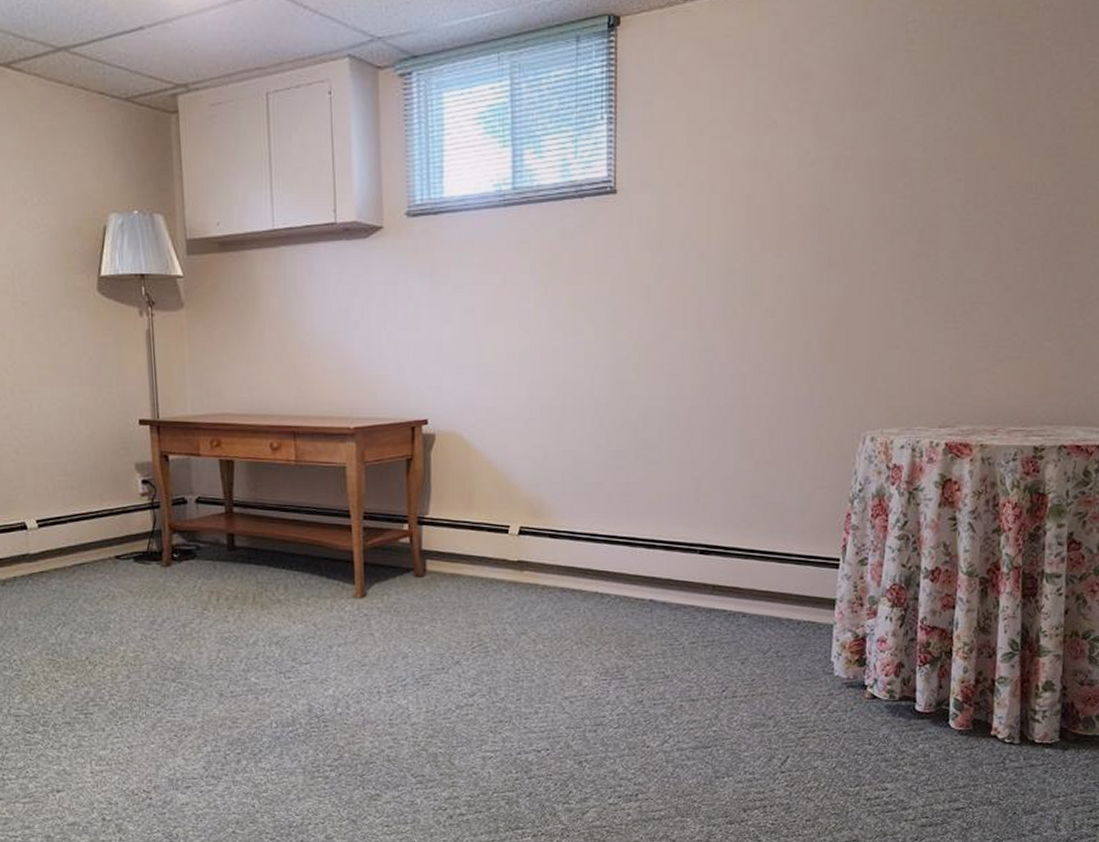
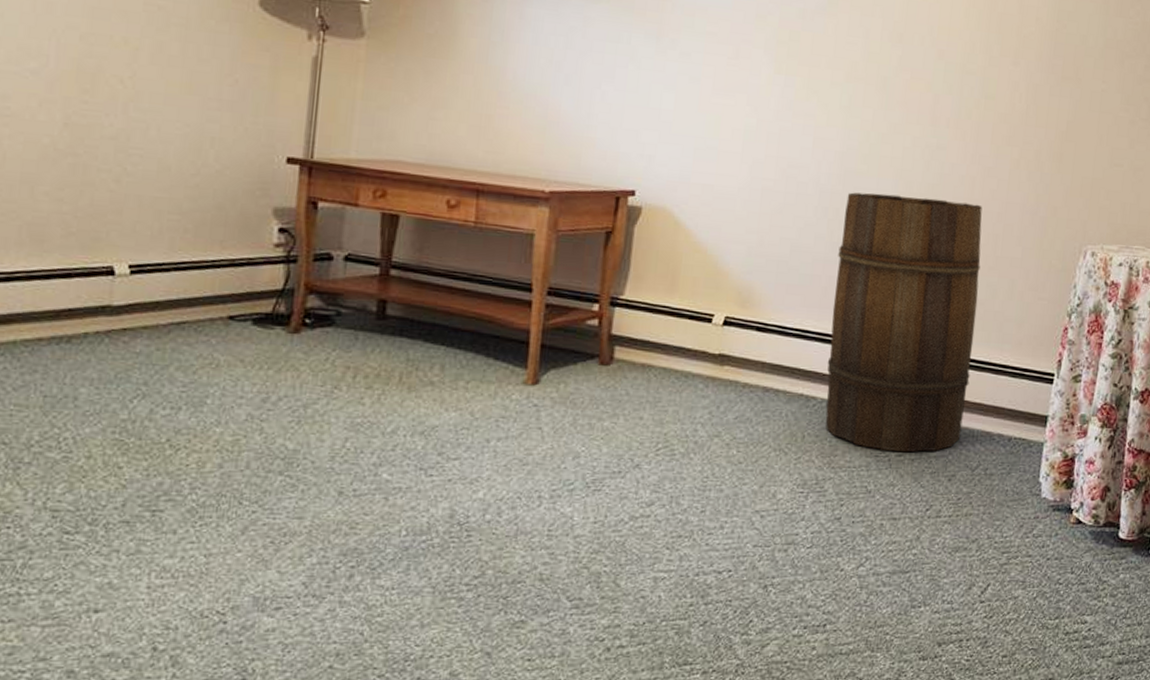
wooden barrel: none [617,400,758,640] -> present [825,192,983,453]

